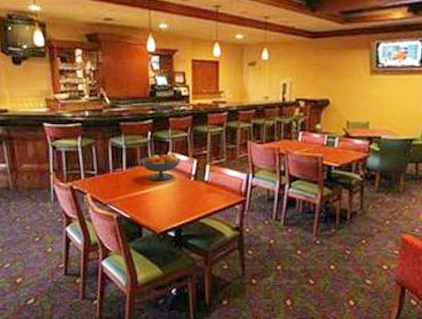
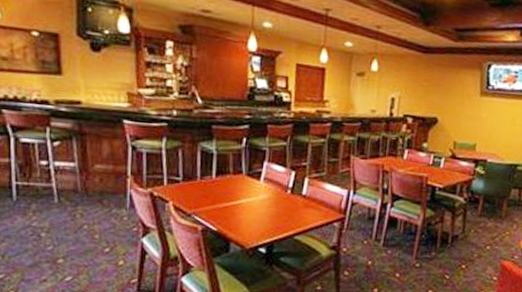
fruit bowl: present [140,154,180,181] -> none [232,163,277,193]

